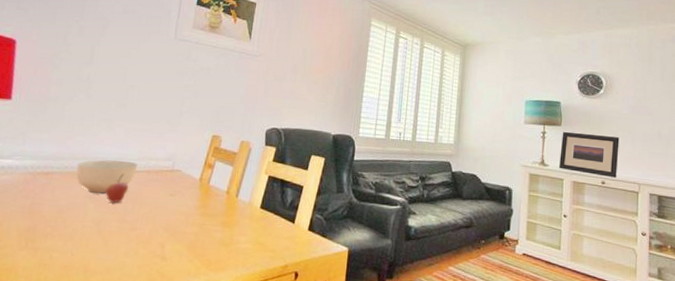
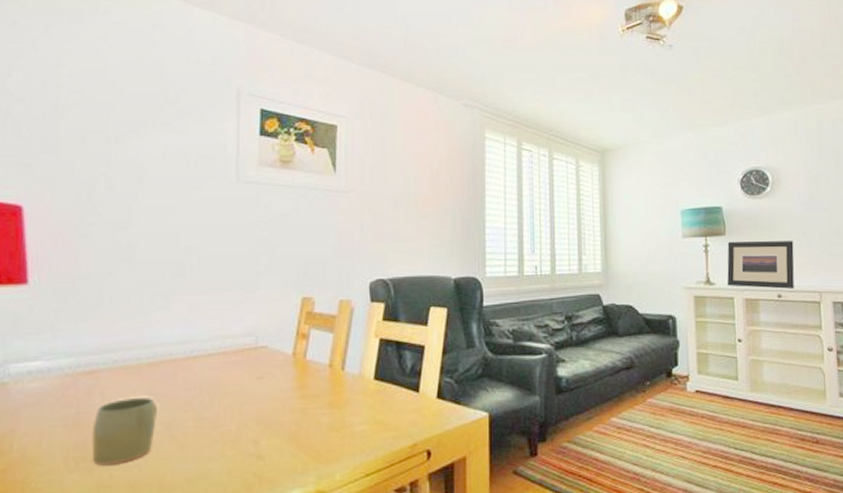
mug: none [38,197,92,248] -> present [91,398,157,466]
bowl: present [76,160,138,194] -> none [130,344,210,389]
fruit: present [105,173,129,203] -> none [172,359,203,398]

